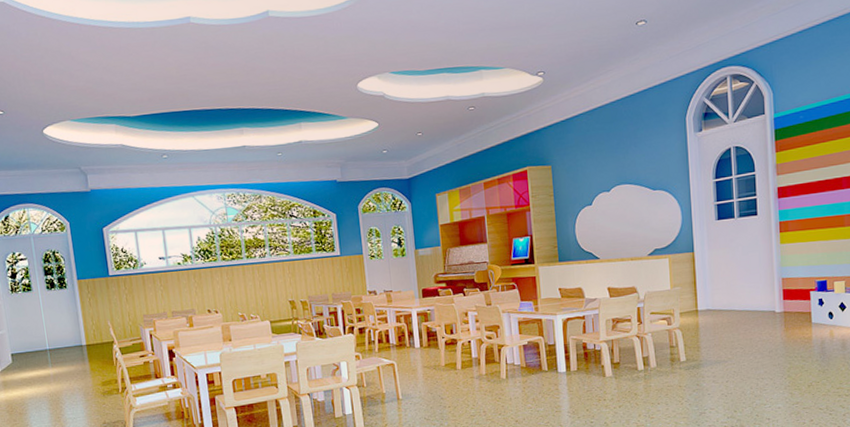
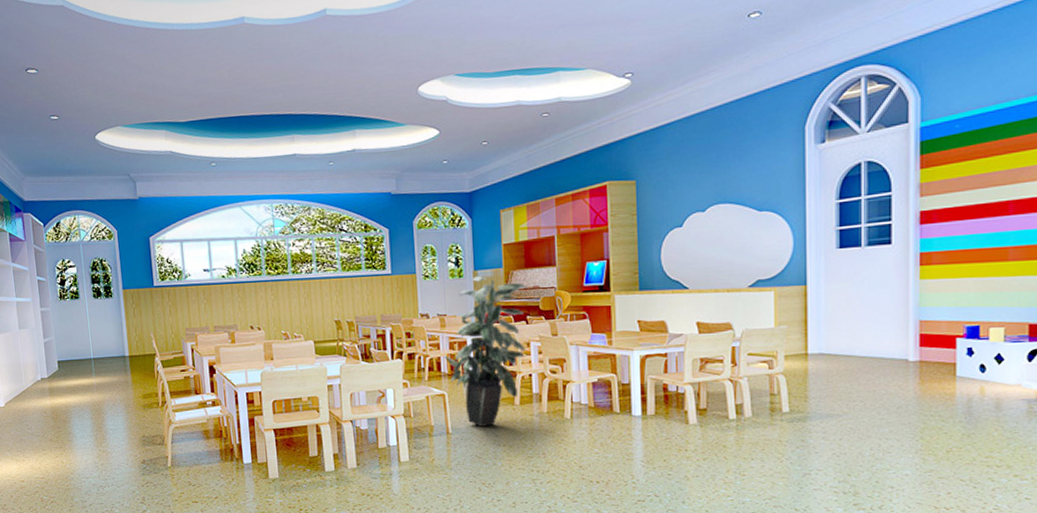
indoor plant: none [391,254,464,391] -> present [444,276,528,426]

